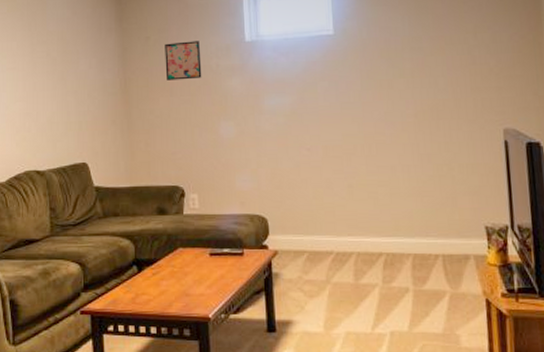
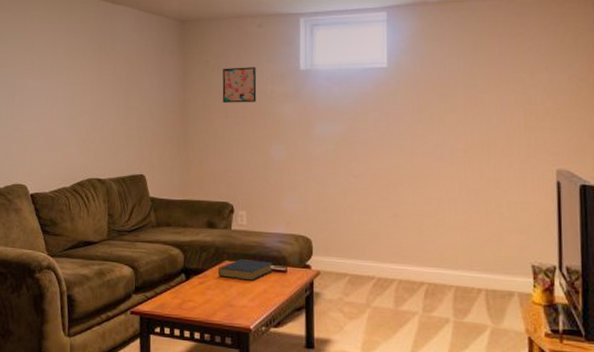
hardback book: none [171,244,229,267] -> present [217,259,273,281]

